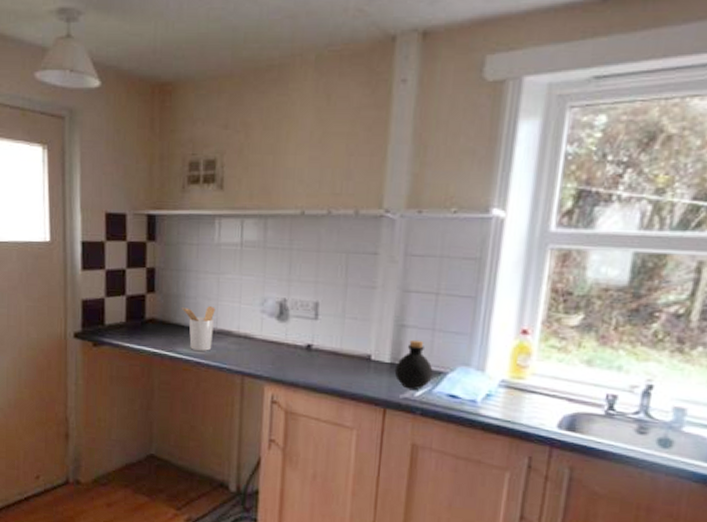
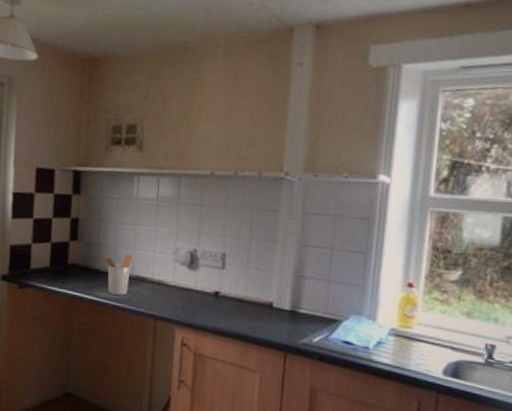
bottle: present [394,339,433,390] -> none [294,289,329,336]

